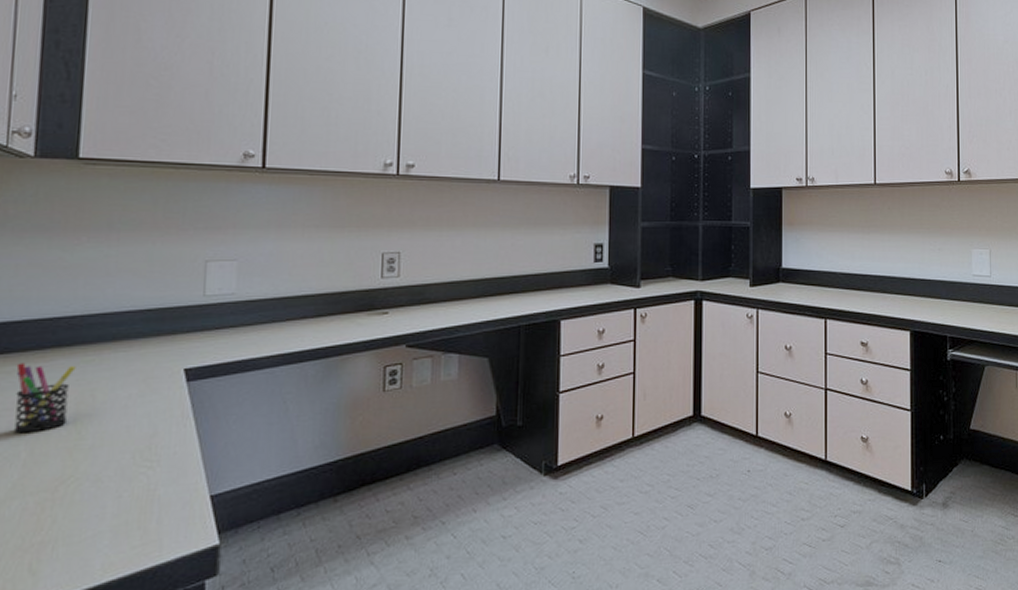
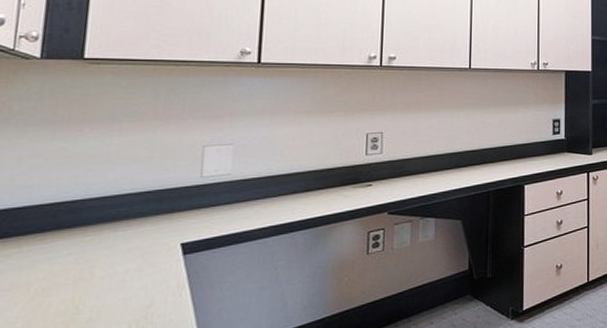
pen holder: present [14,363,76,434] -> none [12,245,75,312]

